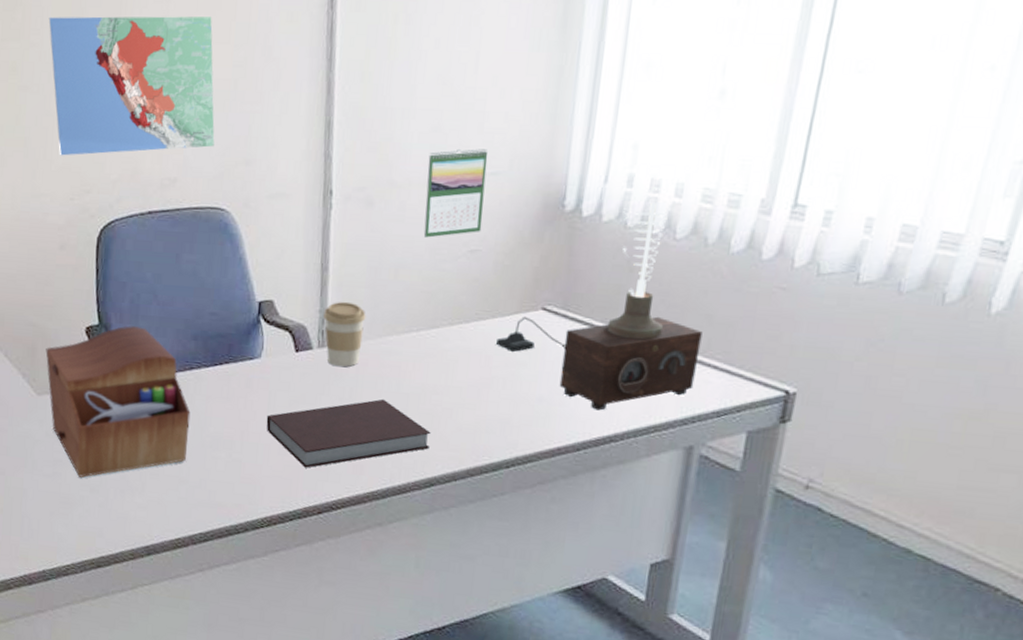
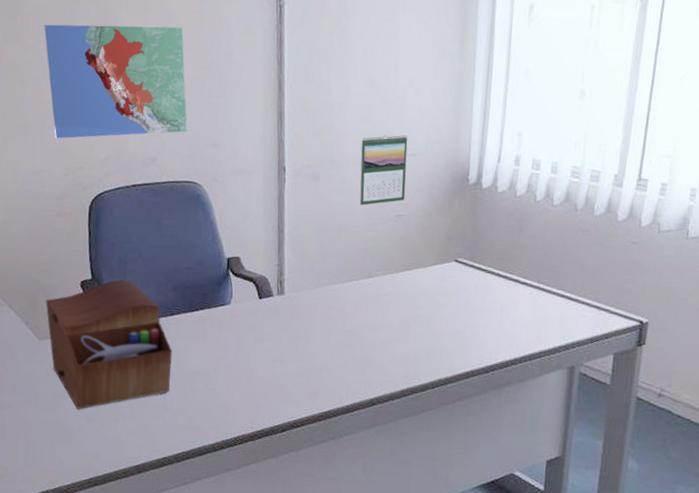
notebook: present [266,398,431,468] -> none [236,335,371,394]
coffee cup: present [323,301,366,367] -> none [281,257,316,310]
table lamp: present [496,187,703,411] -> none [420,165,577,340]

